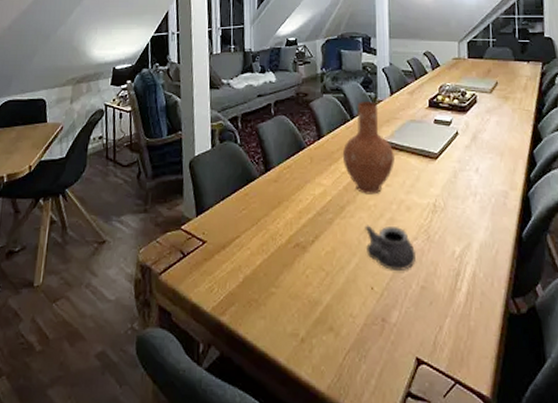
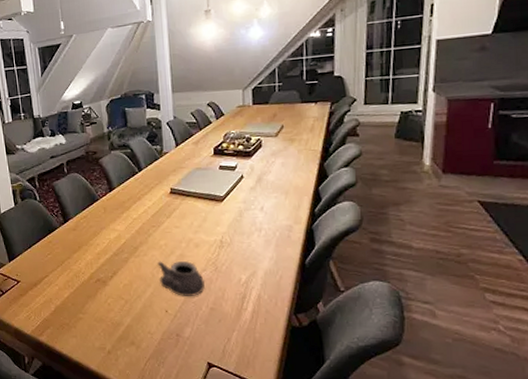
vase: present [342,102,395,195] -> none [133,154,182,236]

